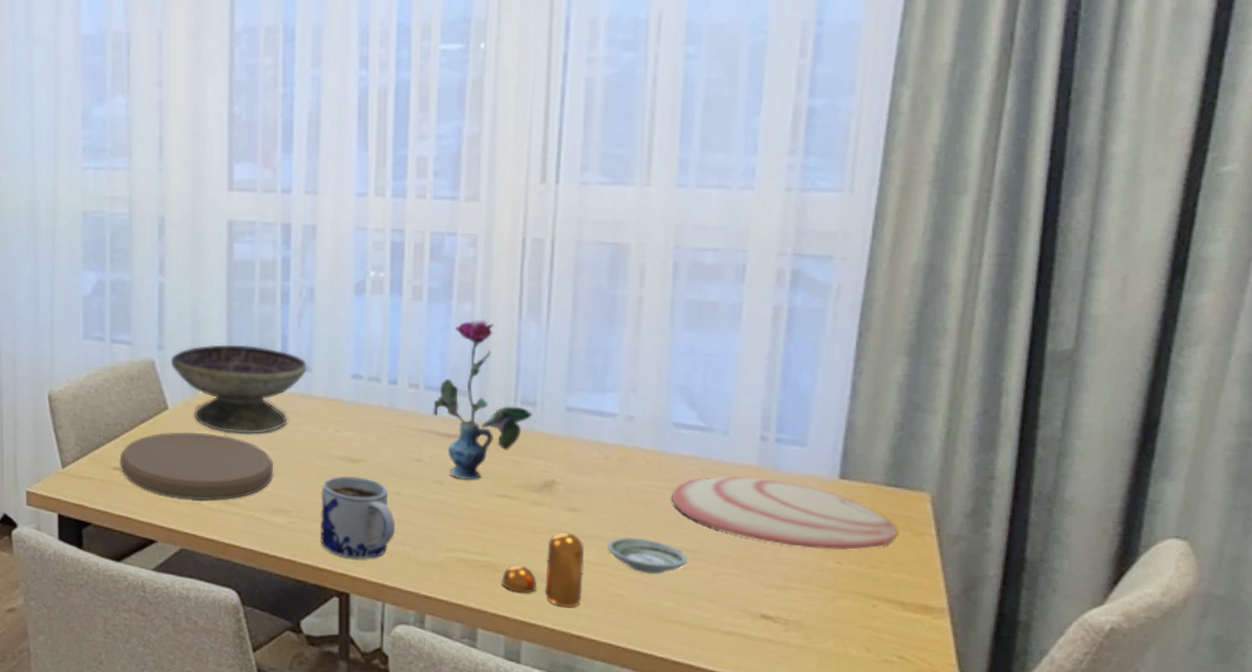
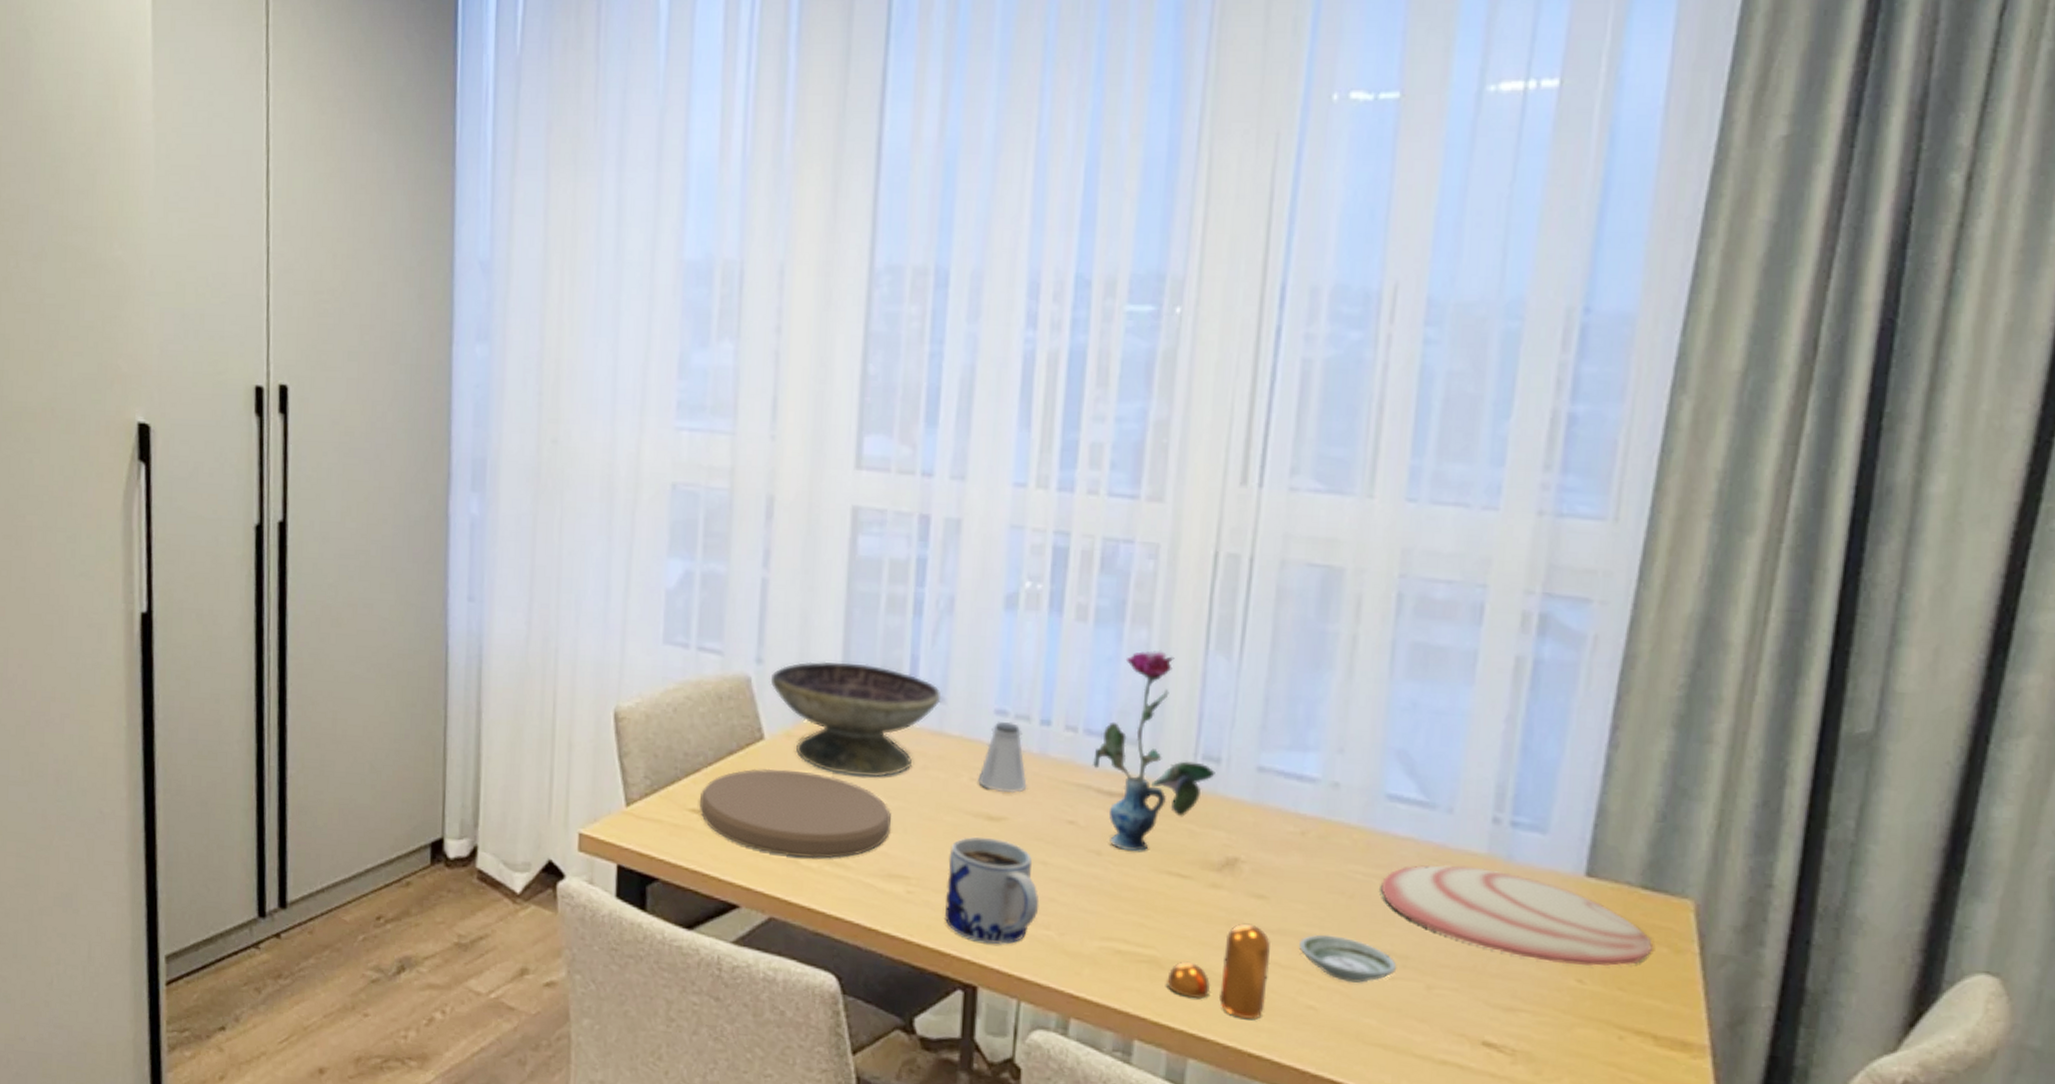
saltshaker: none [341,383,381,440] -> present [978,721,1027,794]

